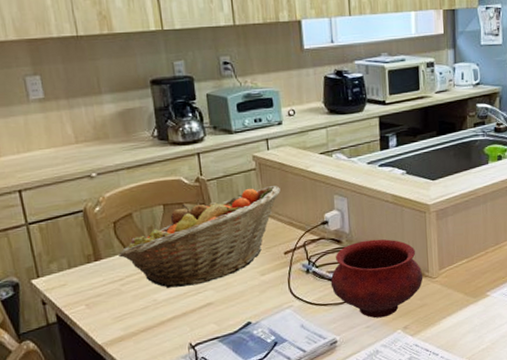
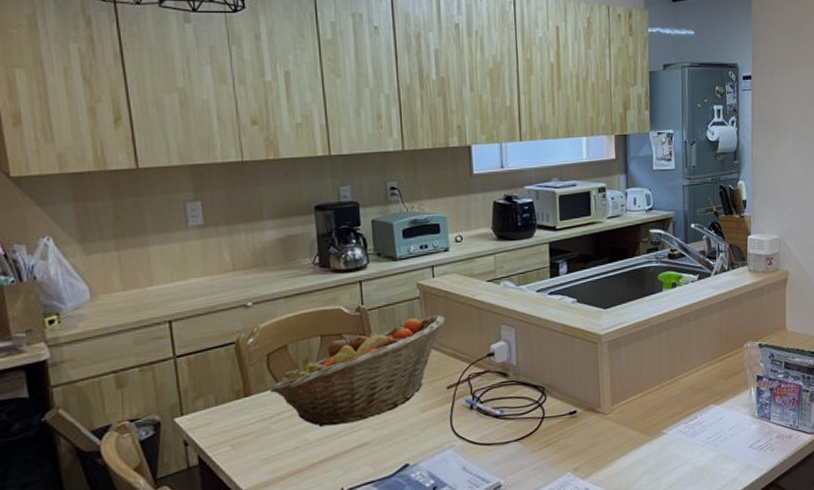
bowl: present [330,239,423,319] -> none [495,372,595,460]

